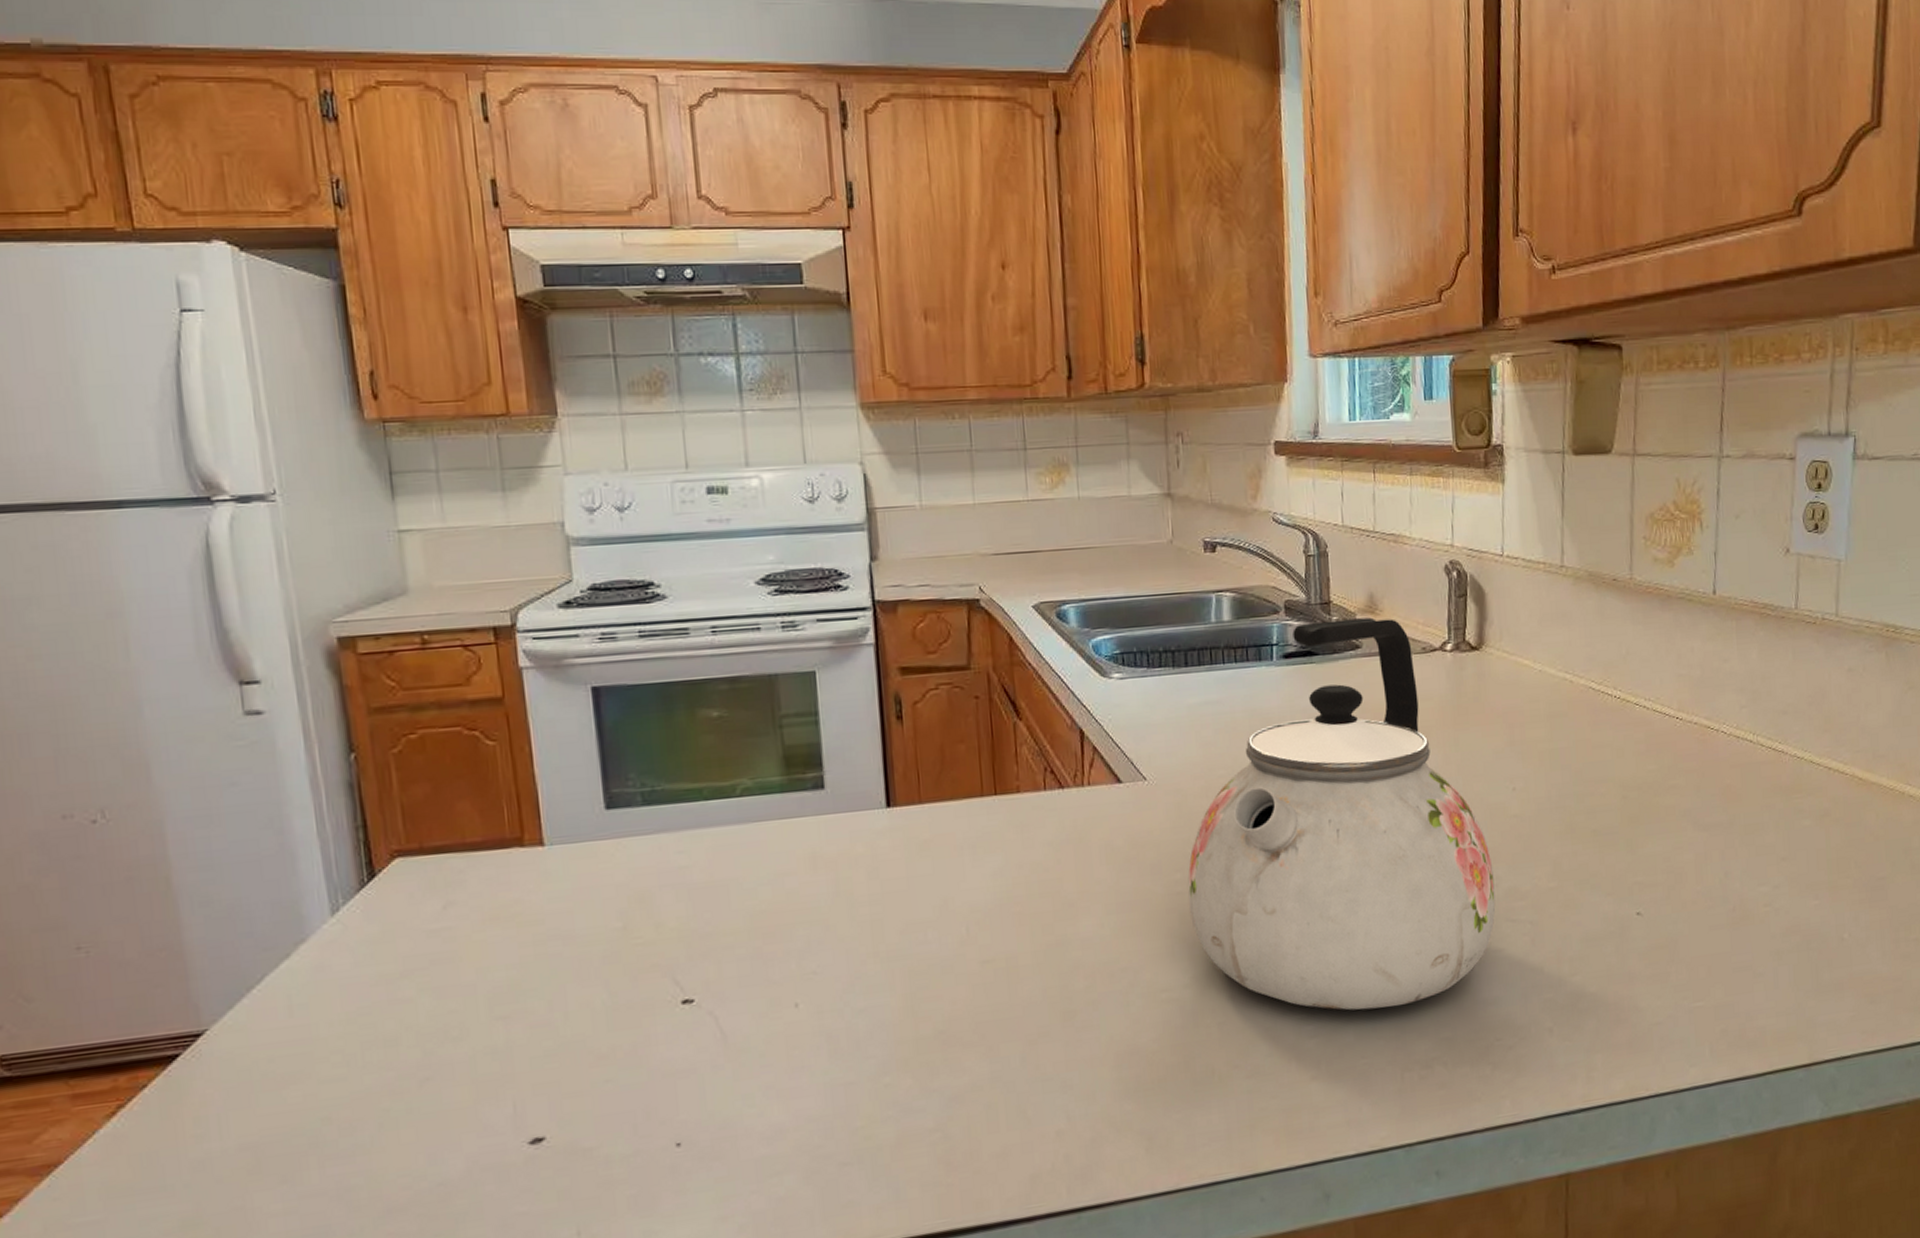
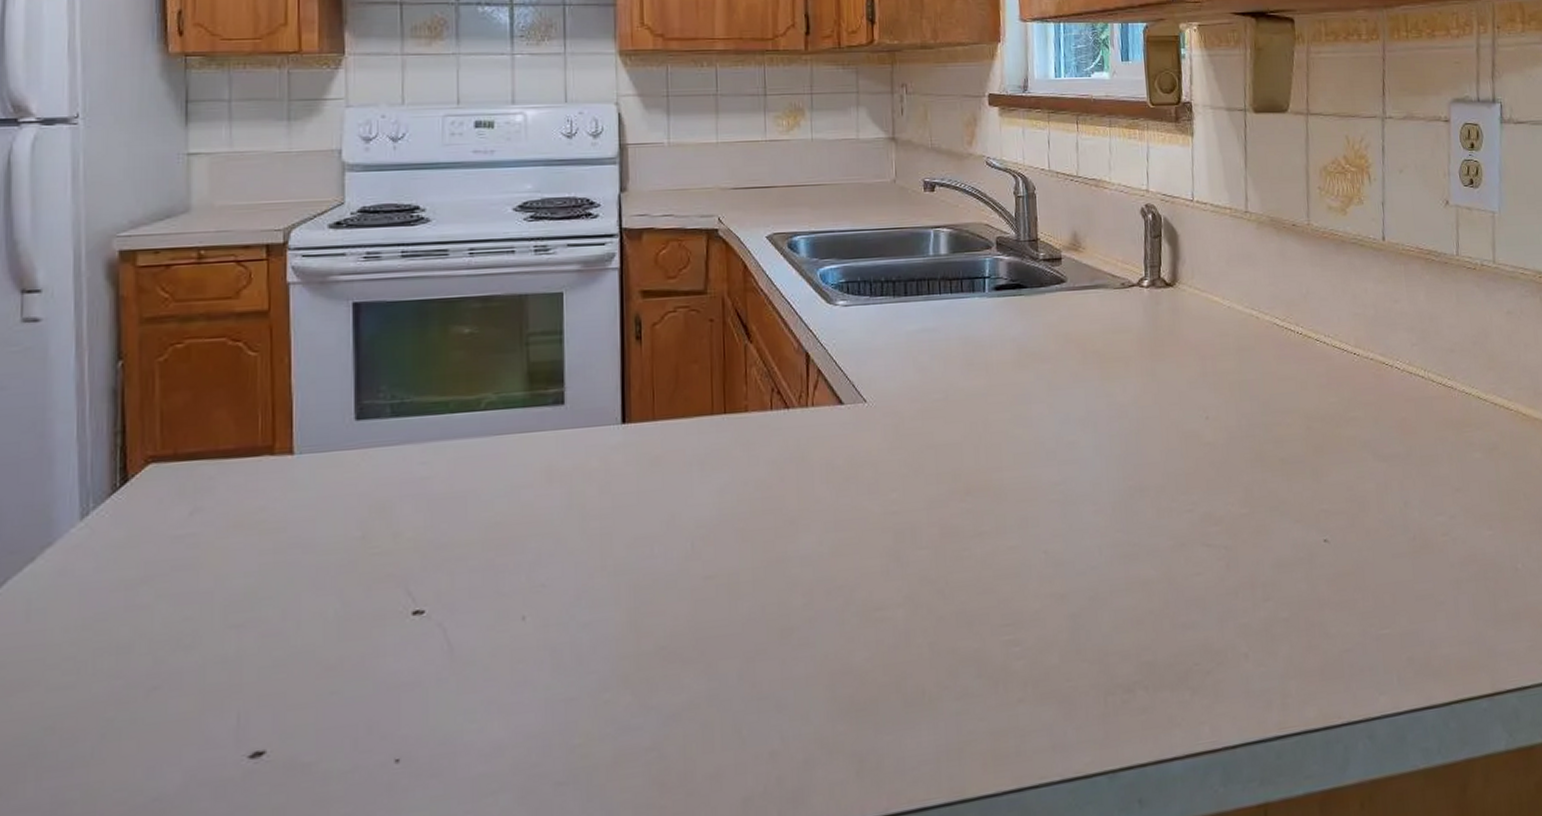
kettle: present [1188,617,1496,1011] -> none [903,254,1192,633]

